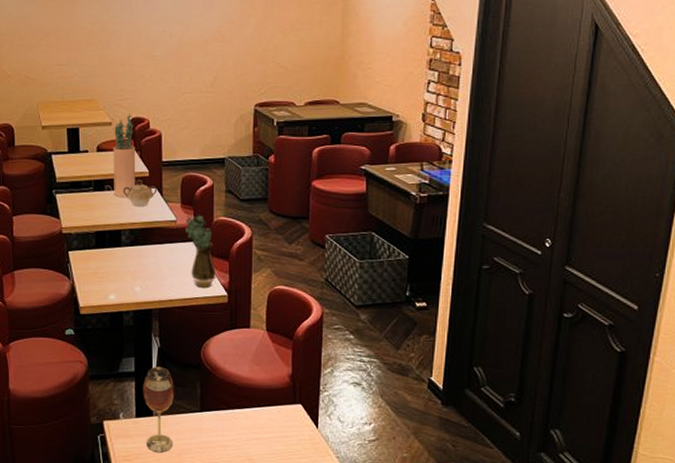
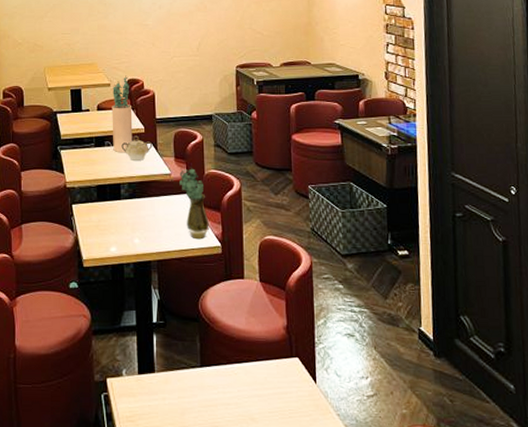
wineglass: present [142,367,175,452] -> none [144,320,176,412]

